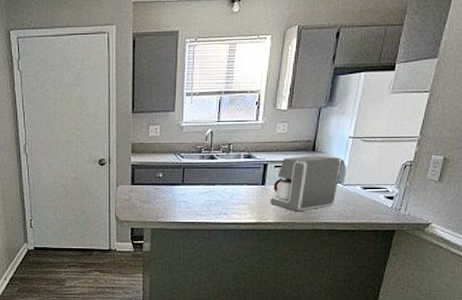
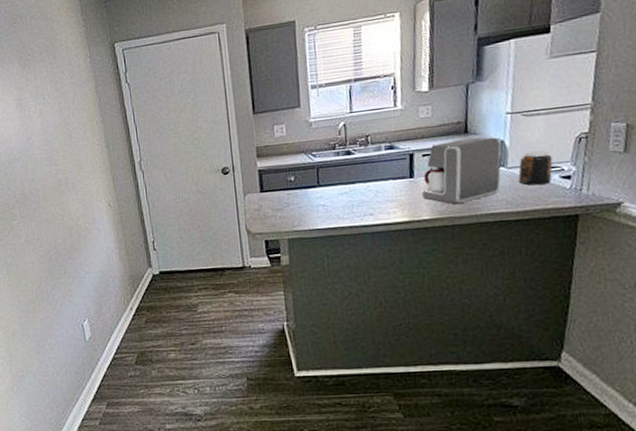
jar: none [351,173,381,202] -> present [518,150,553,186]

